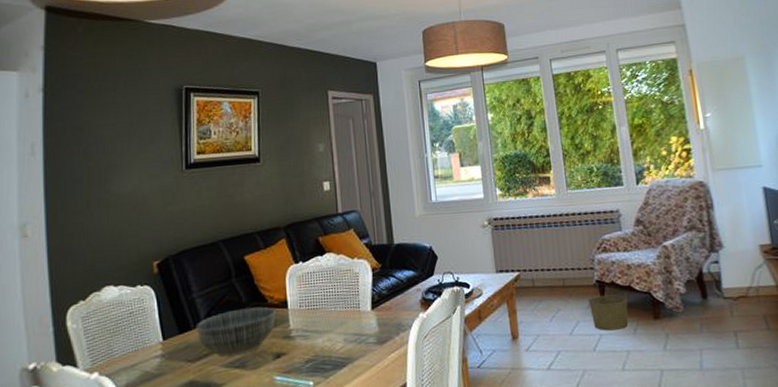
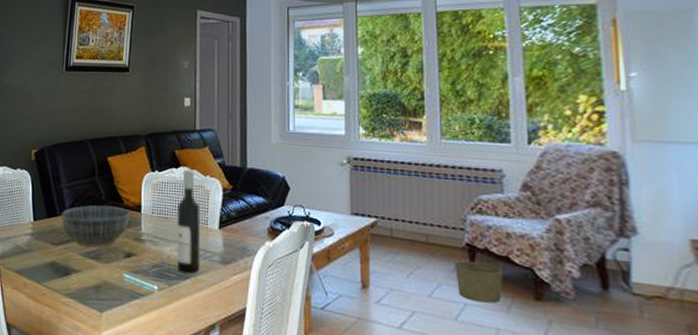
bottle: none [326,254,356,362] -> present [176,169,201,273]

